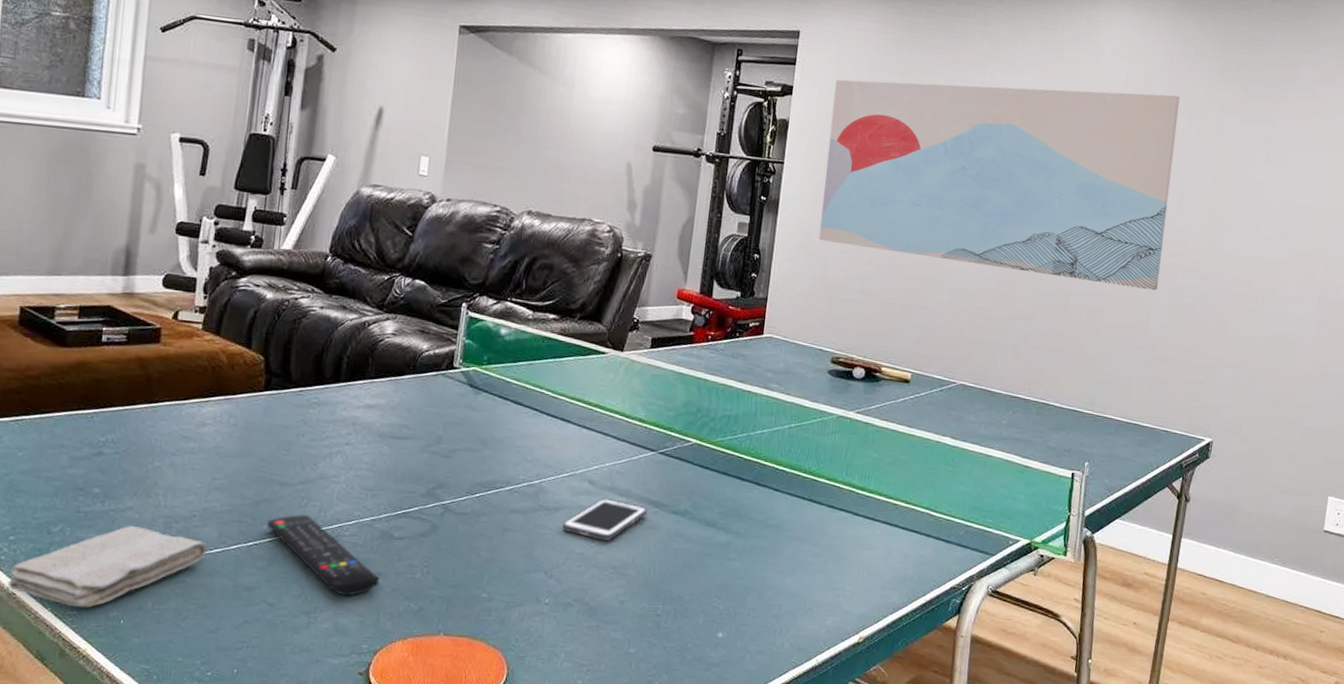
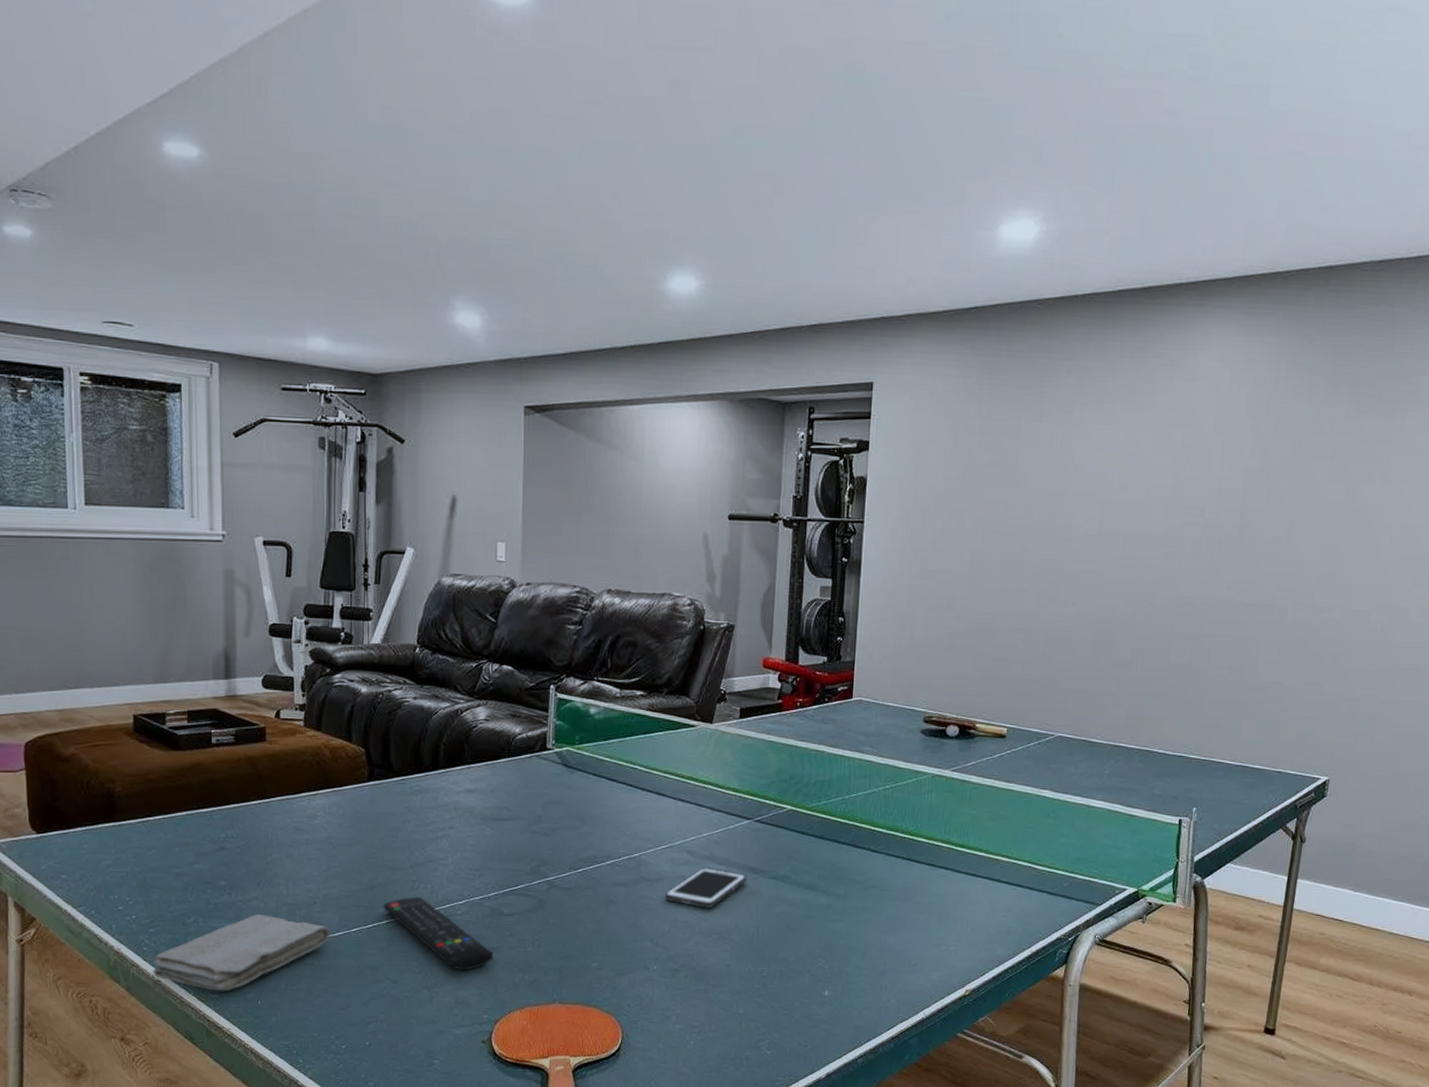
wall art: present [819,79,1180,291] -> none [904,418,1287,628]

